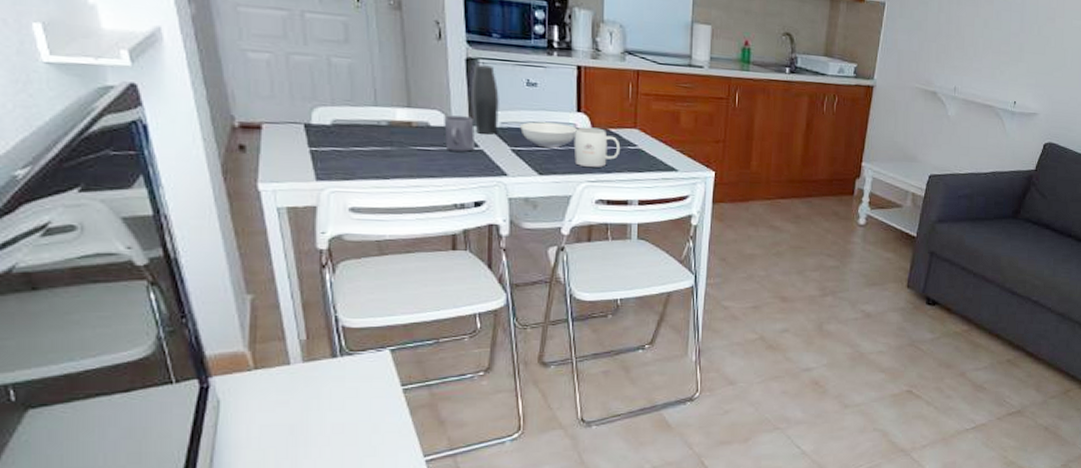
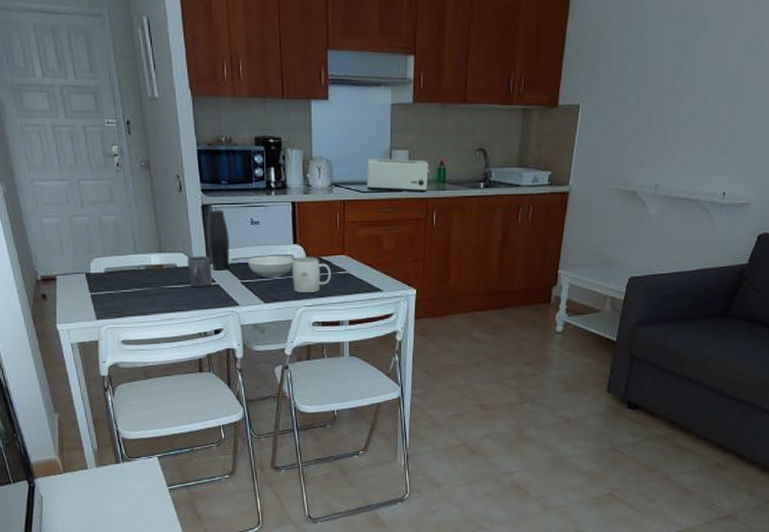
toaster: none [664,29,734,71] -> present [366,158,430,192]

